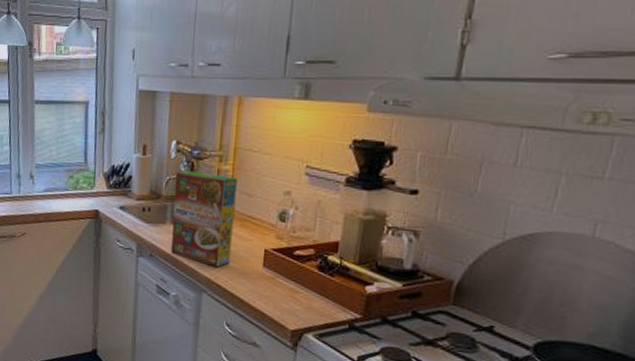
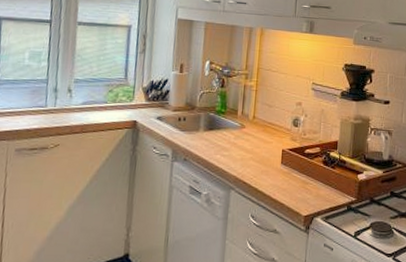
cereal box: present [171,171,237,268] -> none [203,86,260,167]

